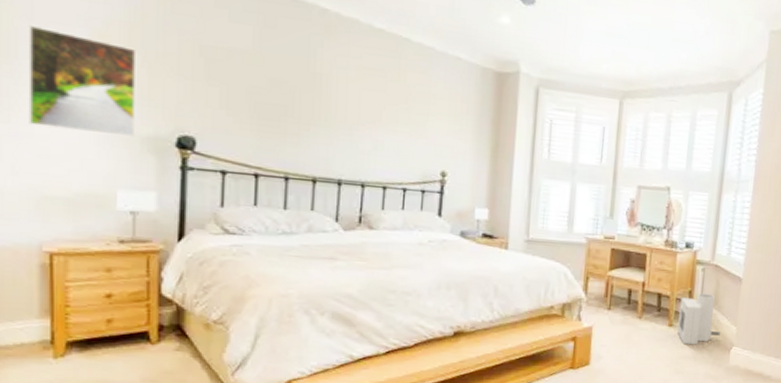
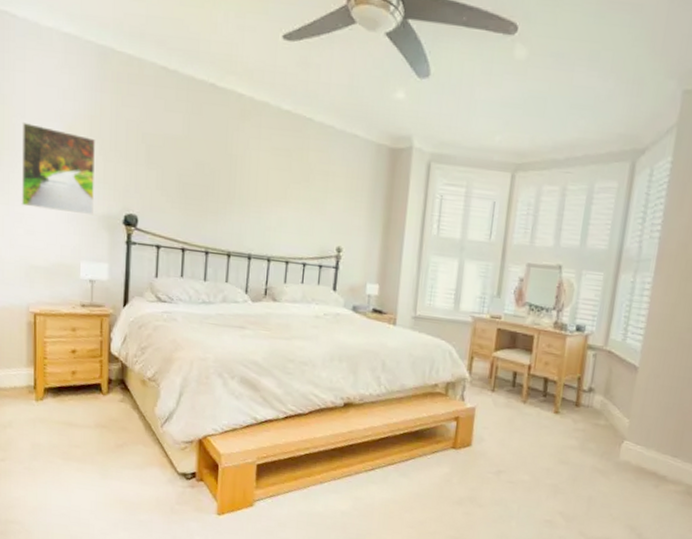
air purifier: present [677,292,720,345] -> none [563,380,611,436]

